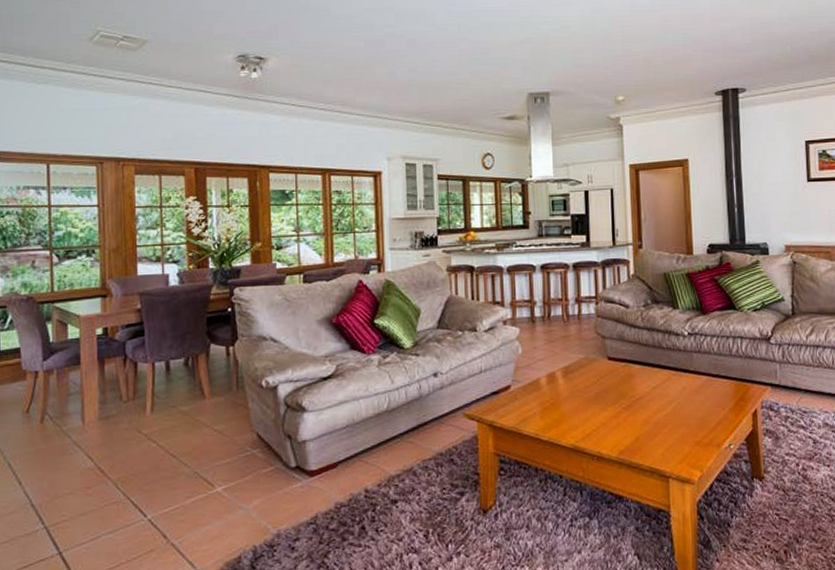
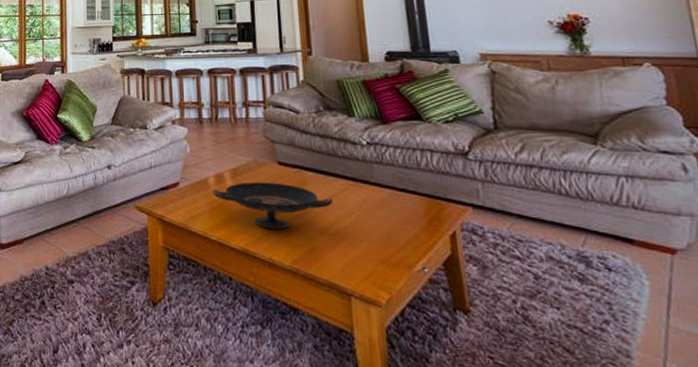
decorative bowl: none [543,378,657,424] -> present [211,182,333,229]

